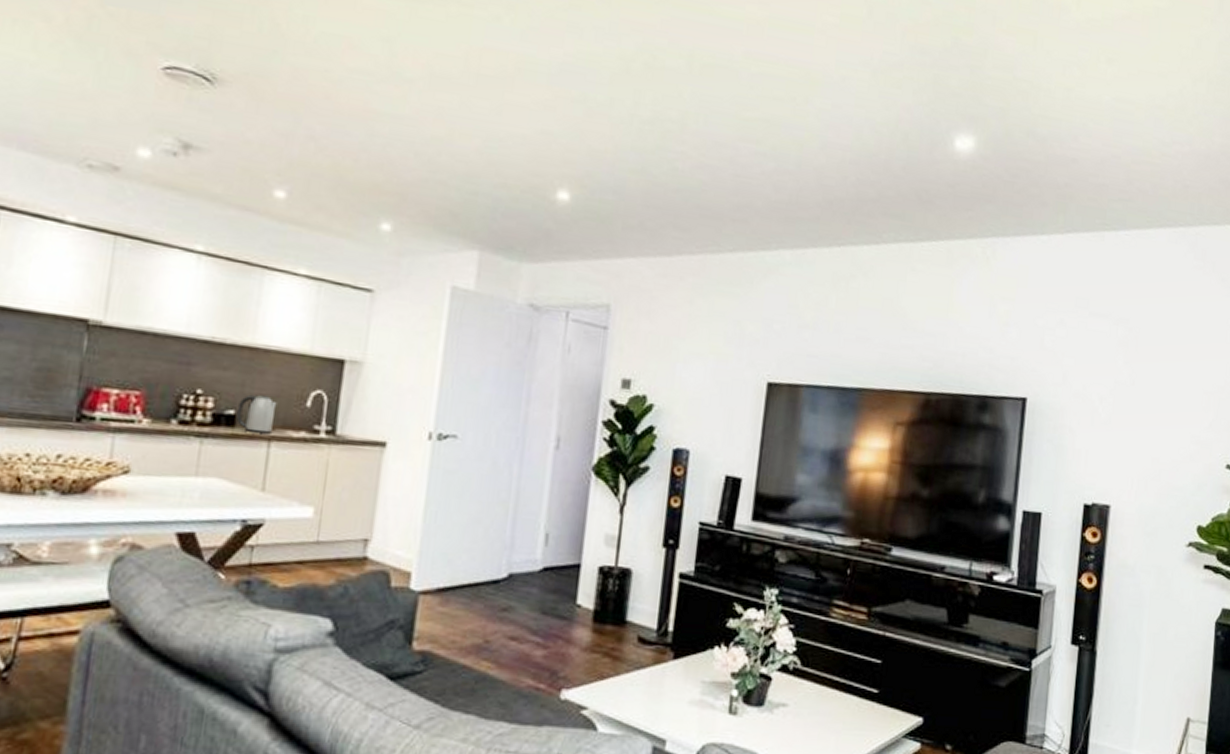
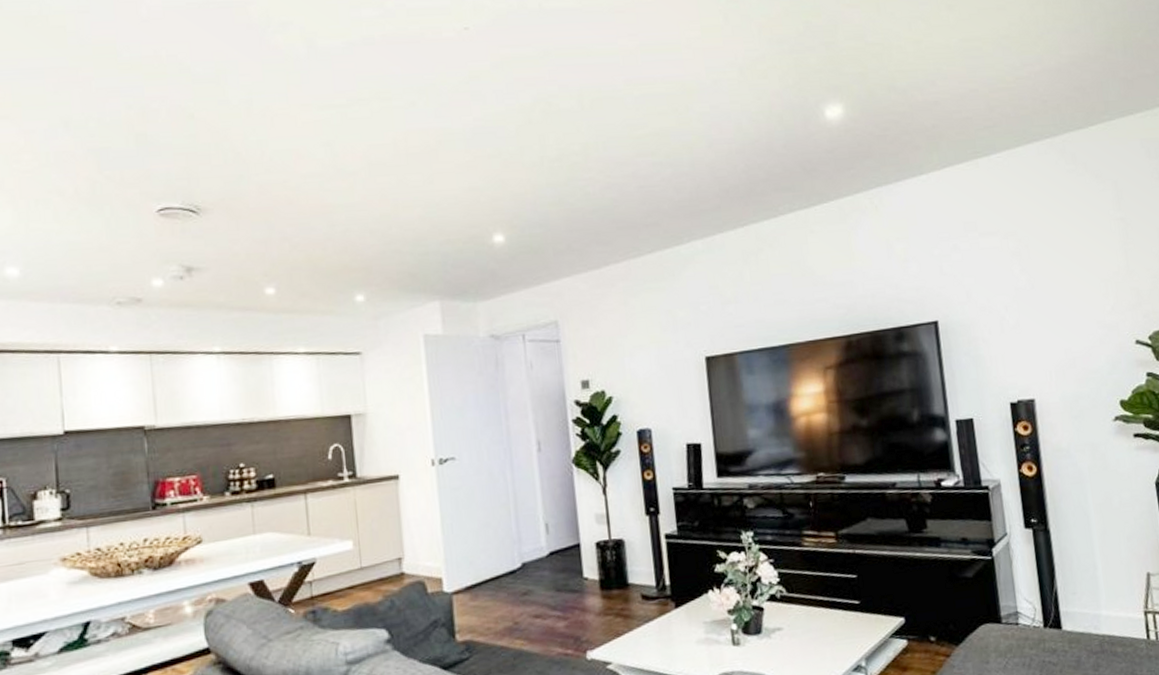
kettle: present [236,394,277,435] -> none [274,456,306,491]

